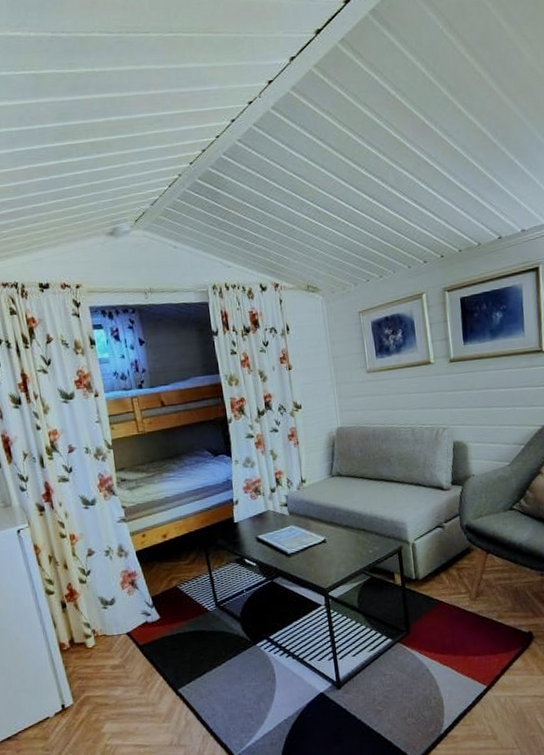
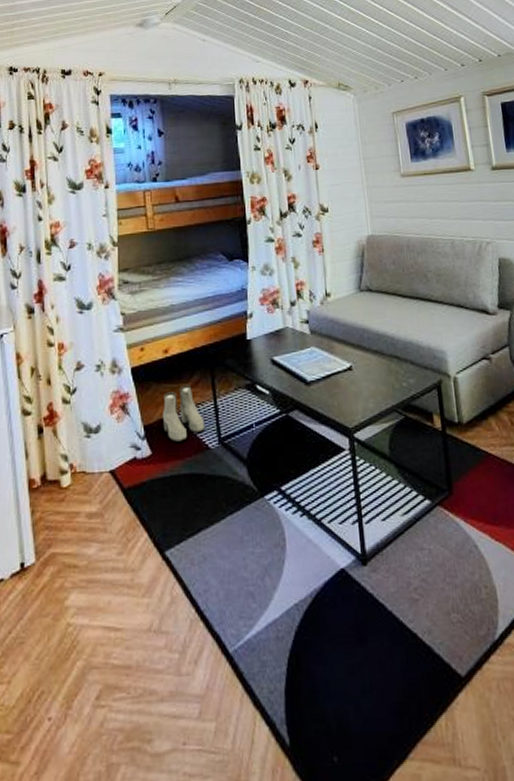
boots: none [166,562,204,608] -> present [162,385,205,442]

